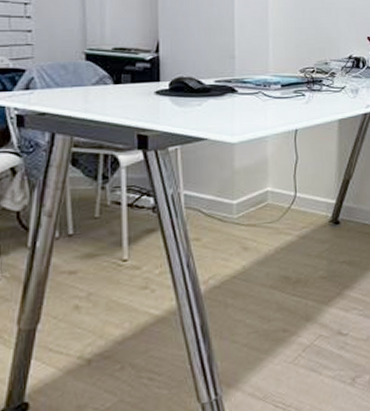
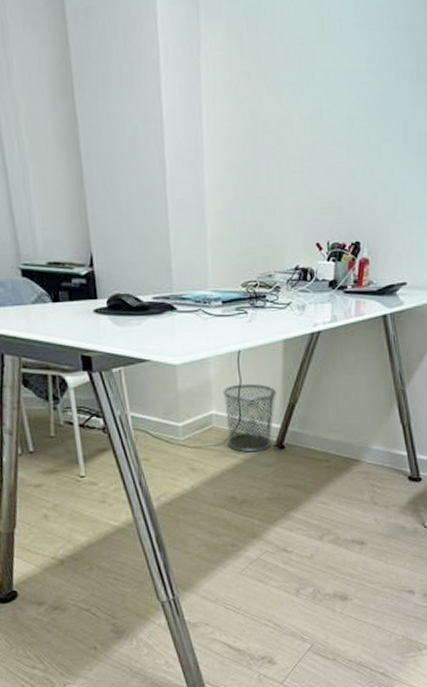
waste bin: none [279,160,332,229] -> present [222,383,276,453]

